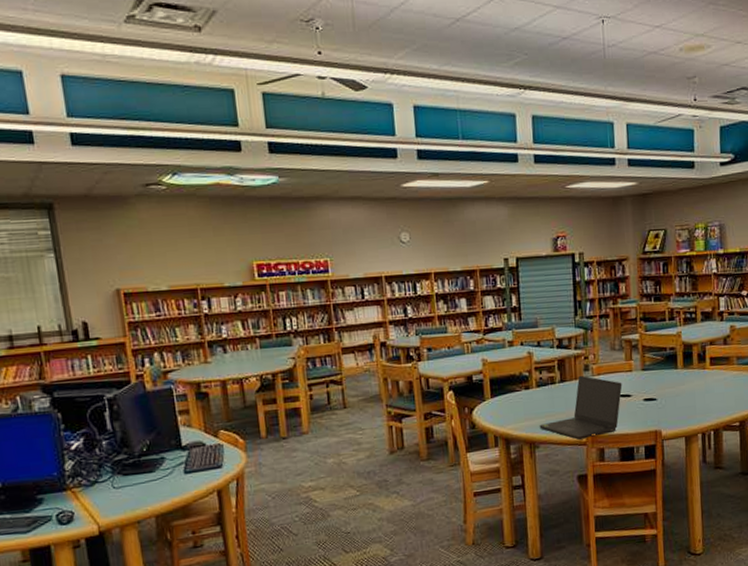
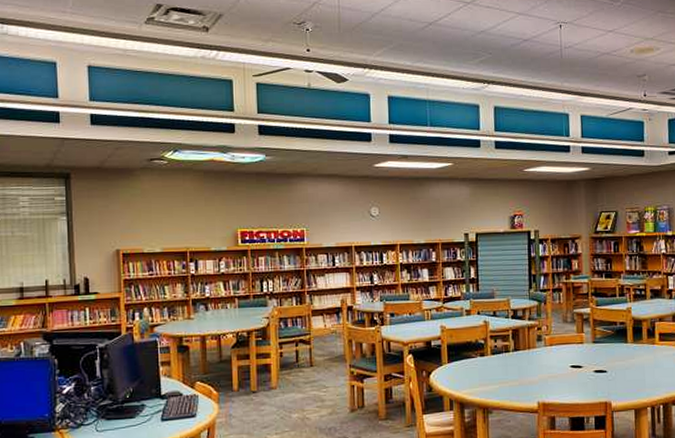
laptop: present [539,375,623,440] -> none [493,345,574,407]

